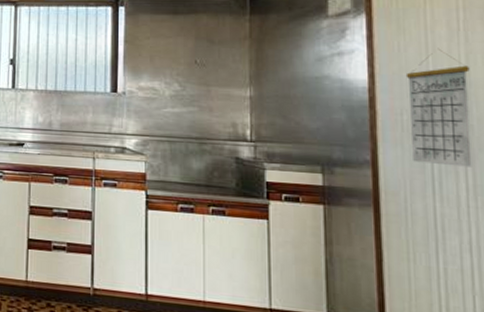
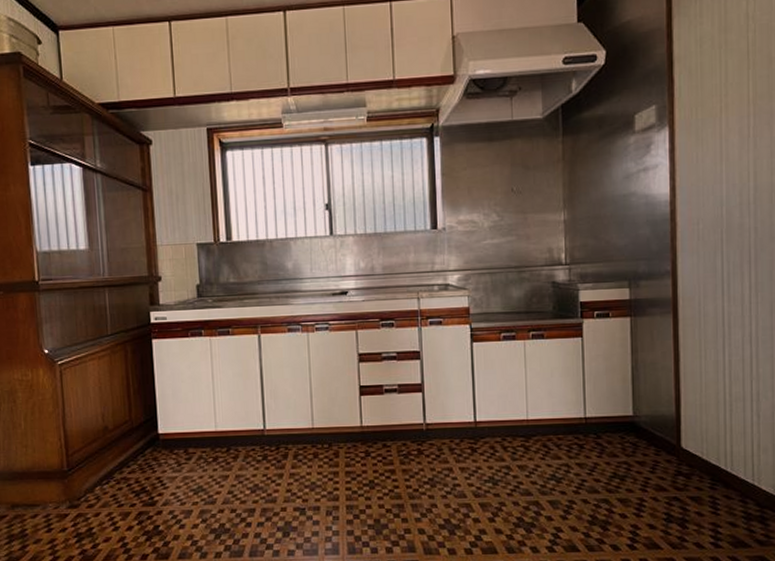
calendar: present [405,48,472,167] -> none [702,156,757,268]

